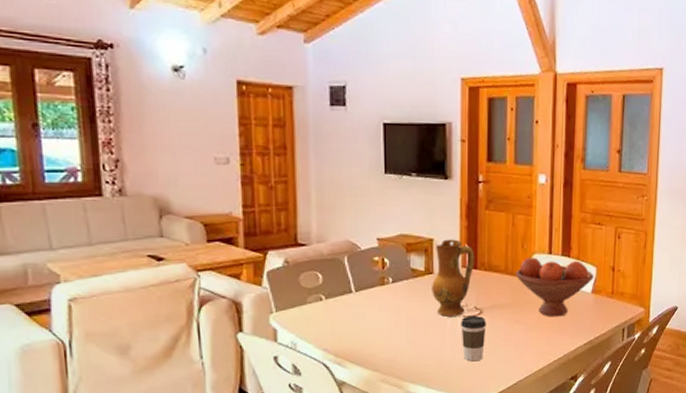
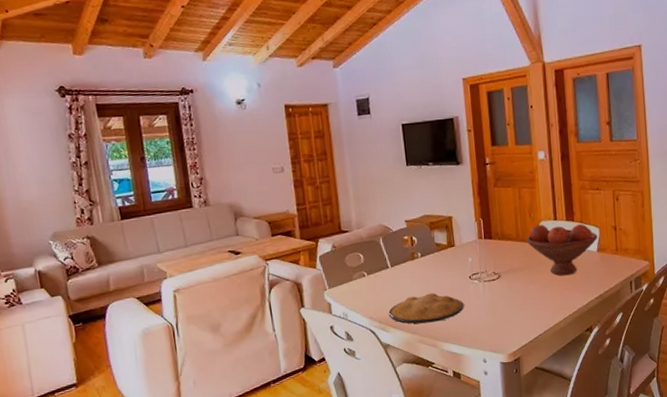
plate: none [347,325,437,360] -> present [388,292,464,324]
ceramic jug: present [432,239,475,317] -> none [454,215,490,283]
coffee cup: present [461,315,486,362] -> none [482,279,505,321]

